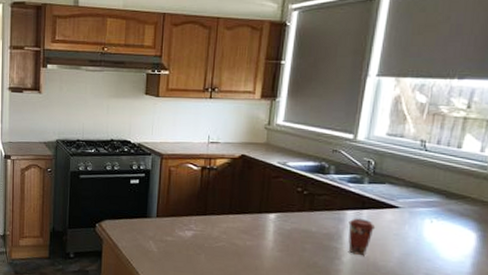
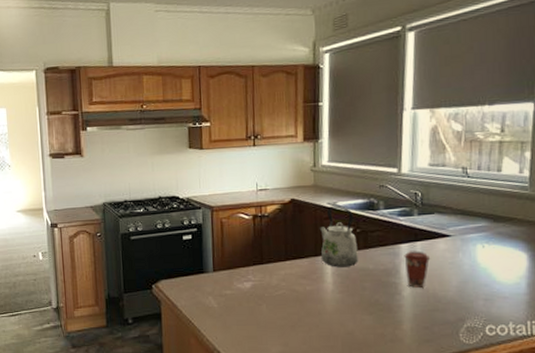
kettle: none [264,165,303,228] -> present [319,205,359,267]

